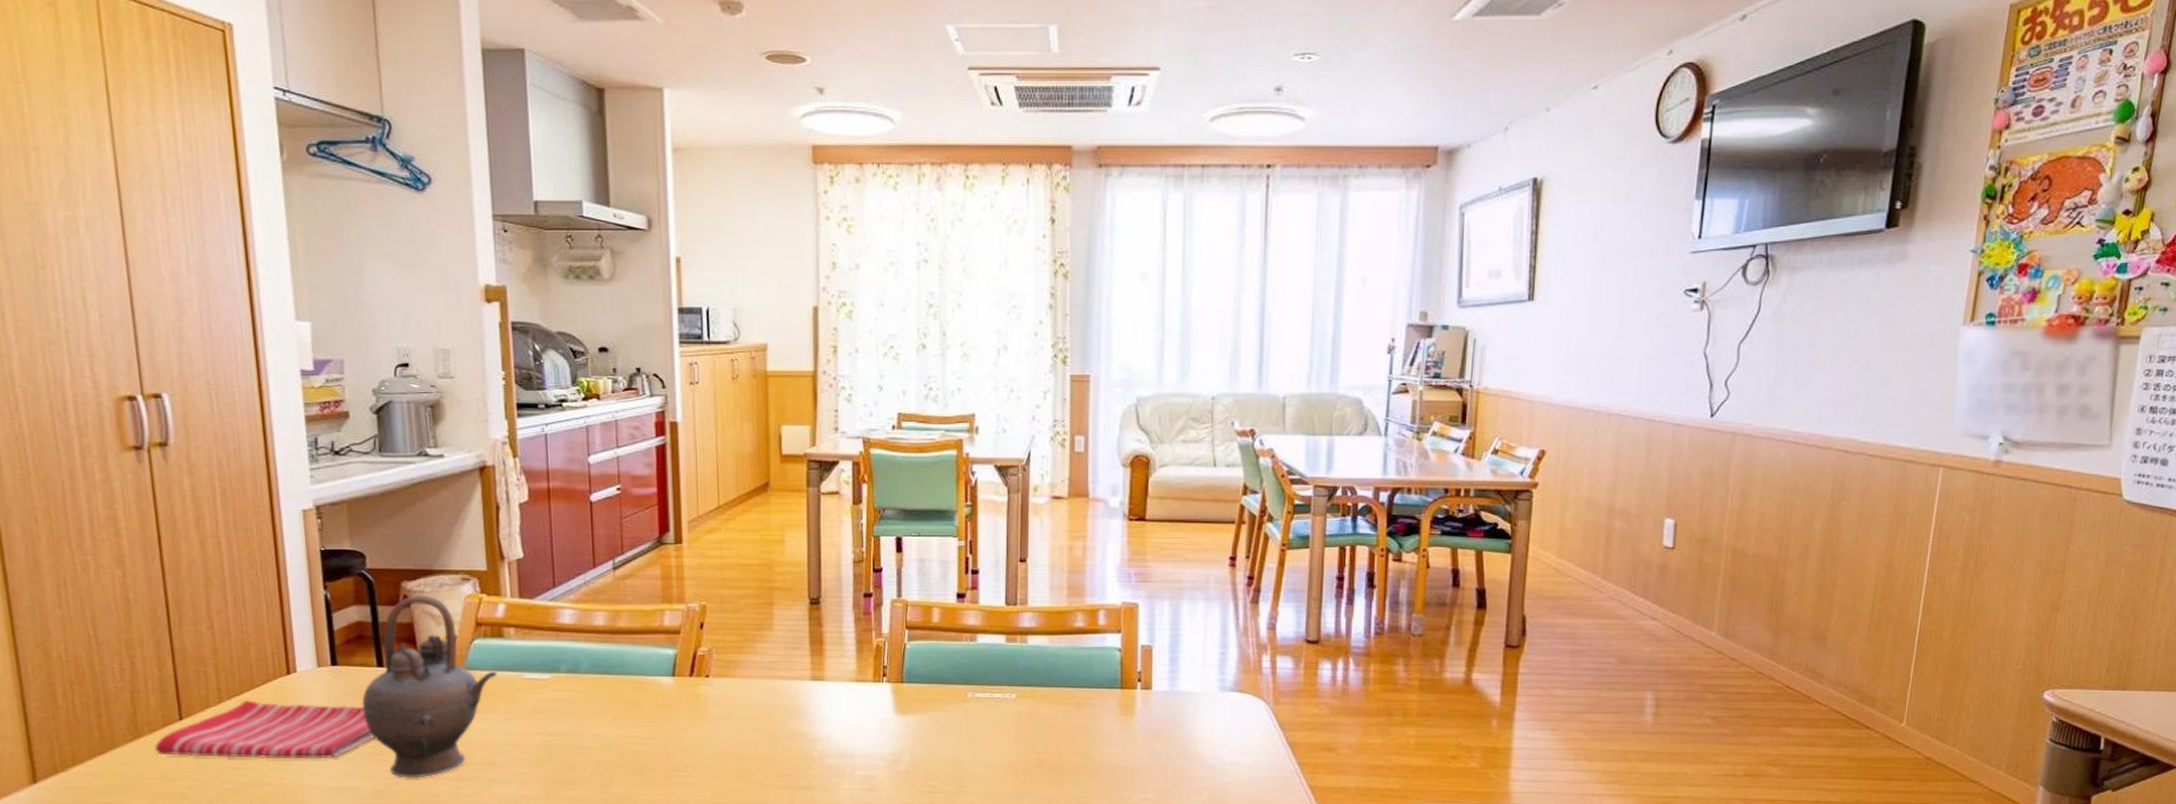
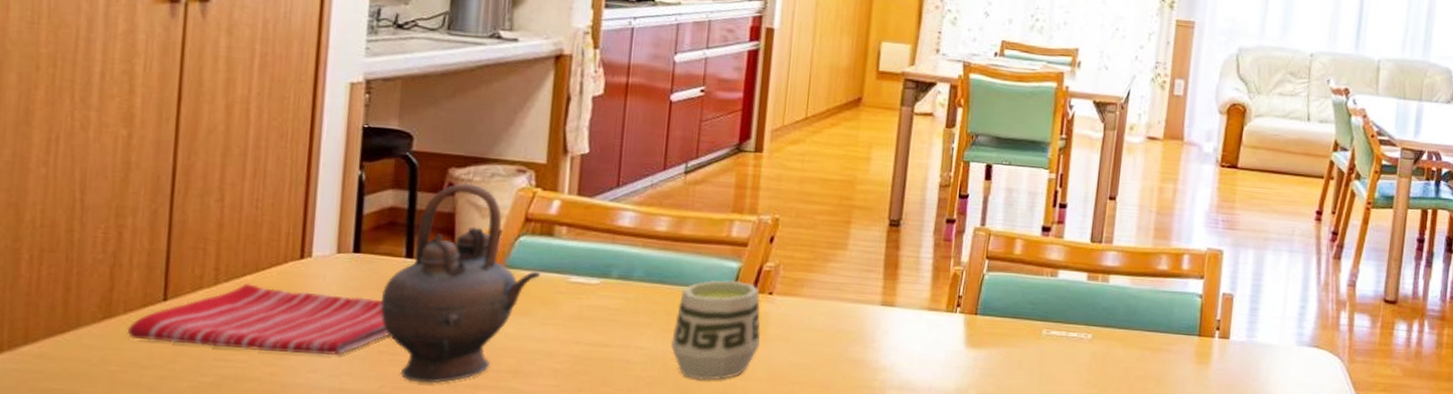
cup: none [623,666,704,760] -> present [671,279,761,380]

